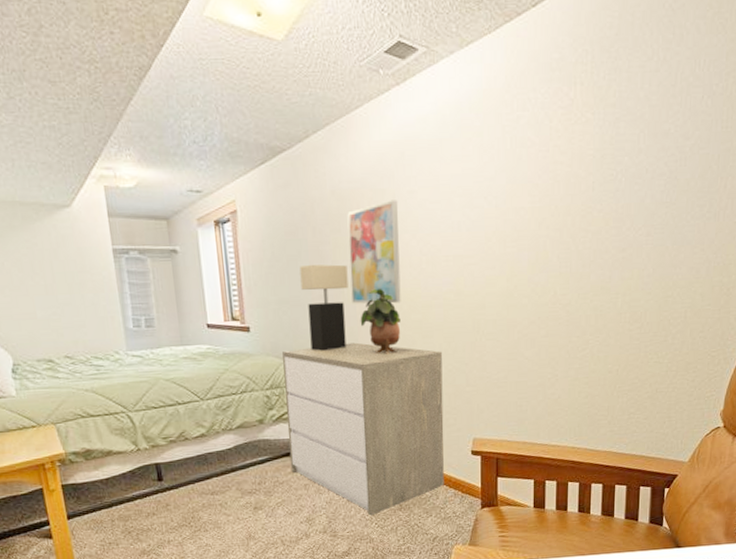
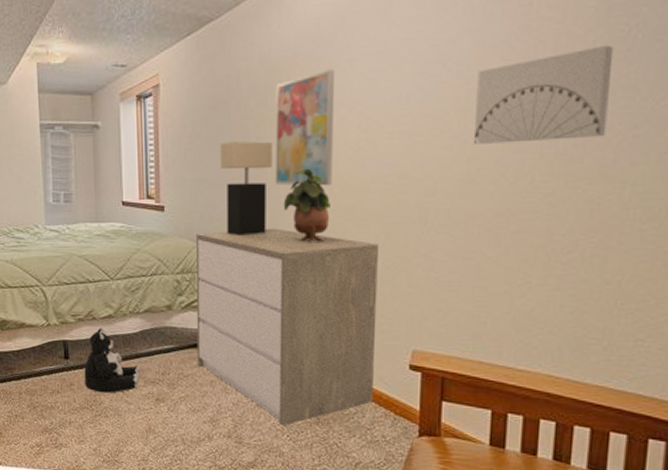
plush toy: none [179,447,239,509] -> present [84,328,142,393]
wall art: none [511,185,607,265] -> present [474,44,614,144]

